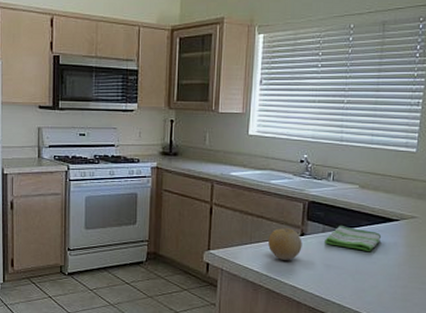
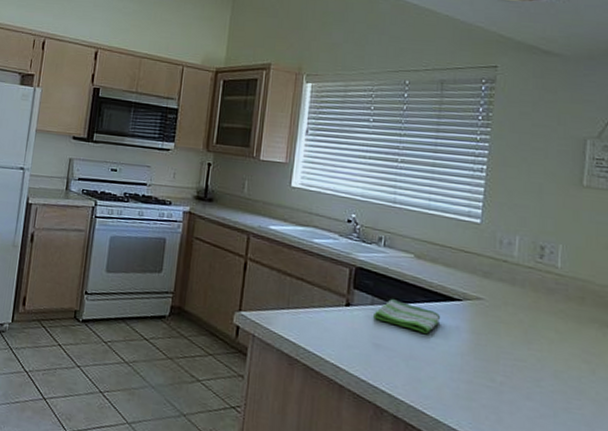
fruit: present [268,228,302,260] -> none [308,294,348,334]

